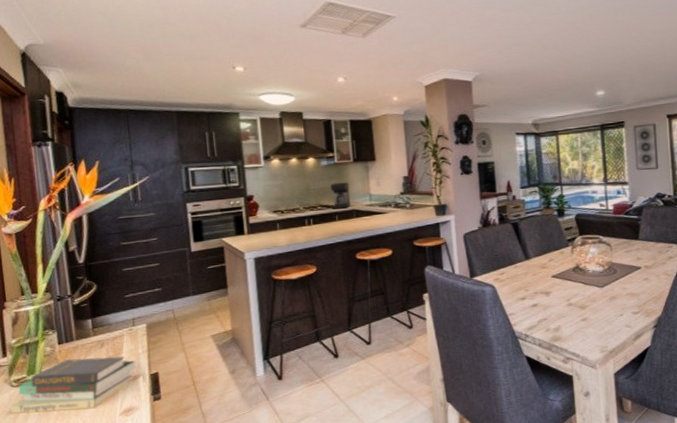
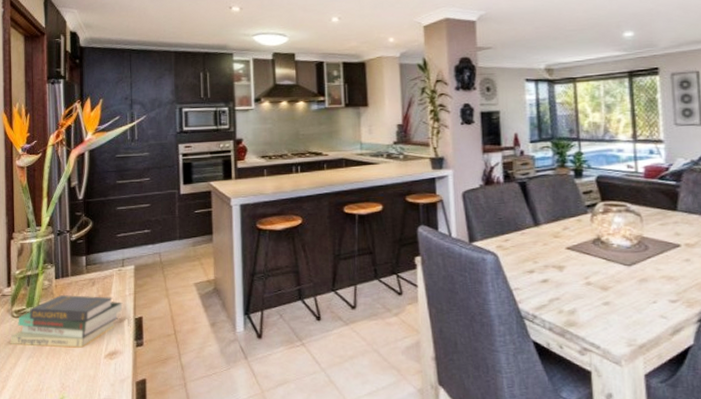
coffee maker: present [331,182,351,209] -> none [320,128,340,157]

